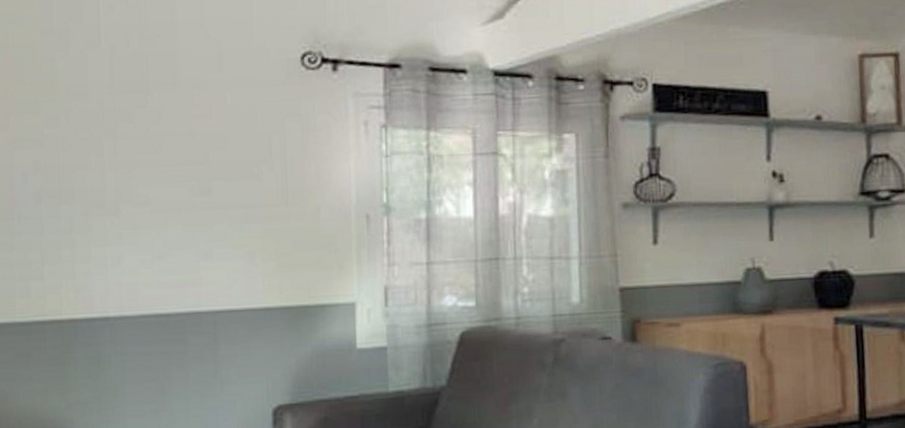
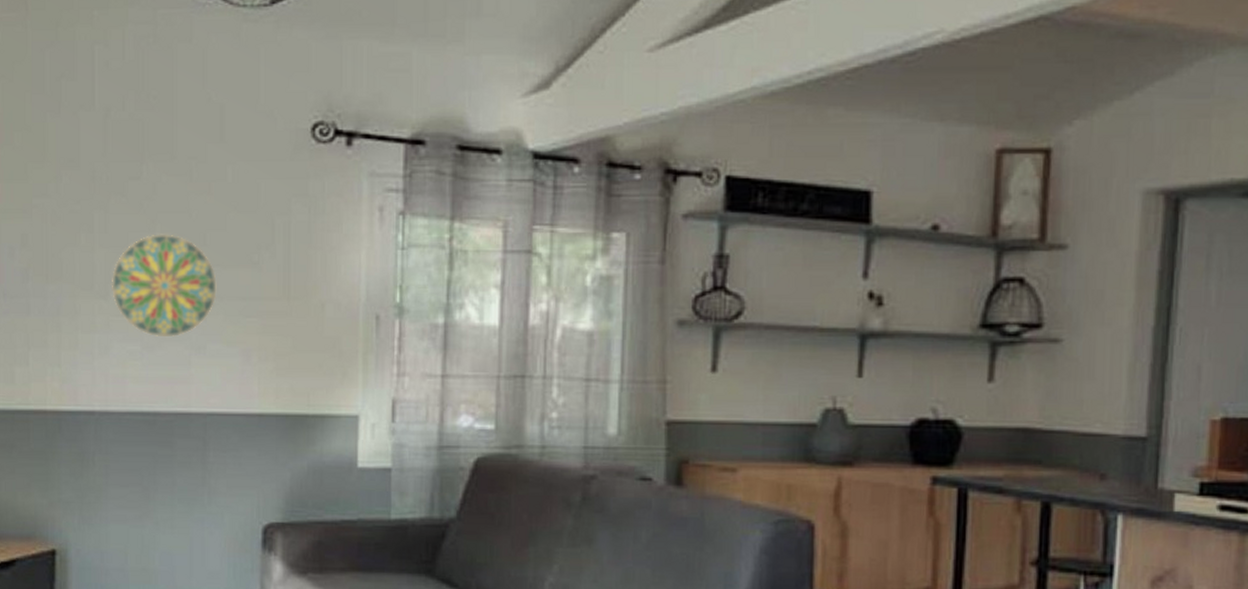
decorative plate: none [121,154,221,246] -> present [111,234,217,338]

